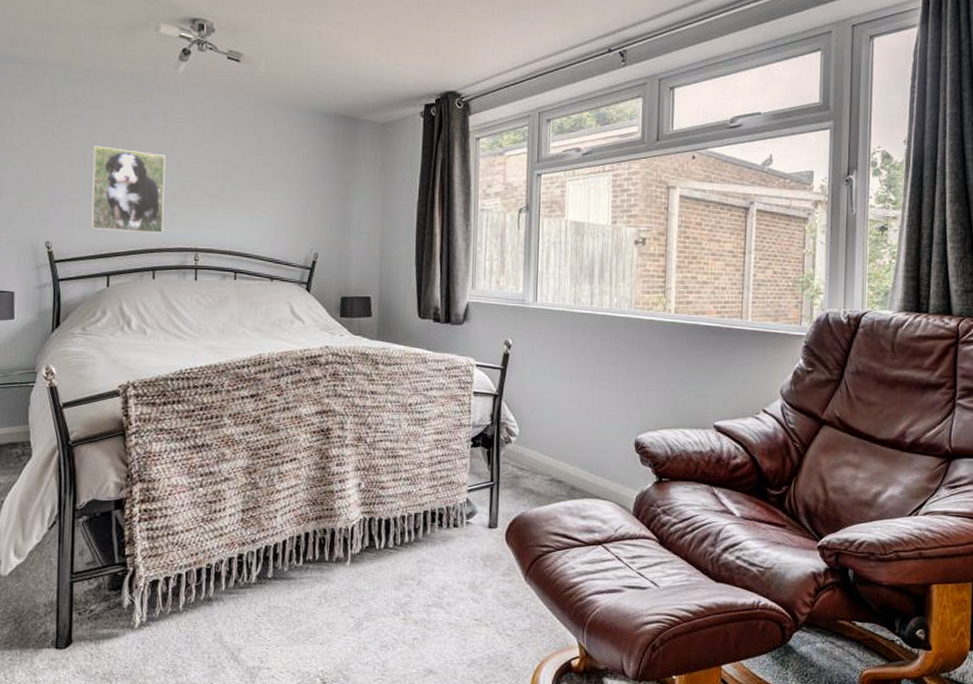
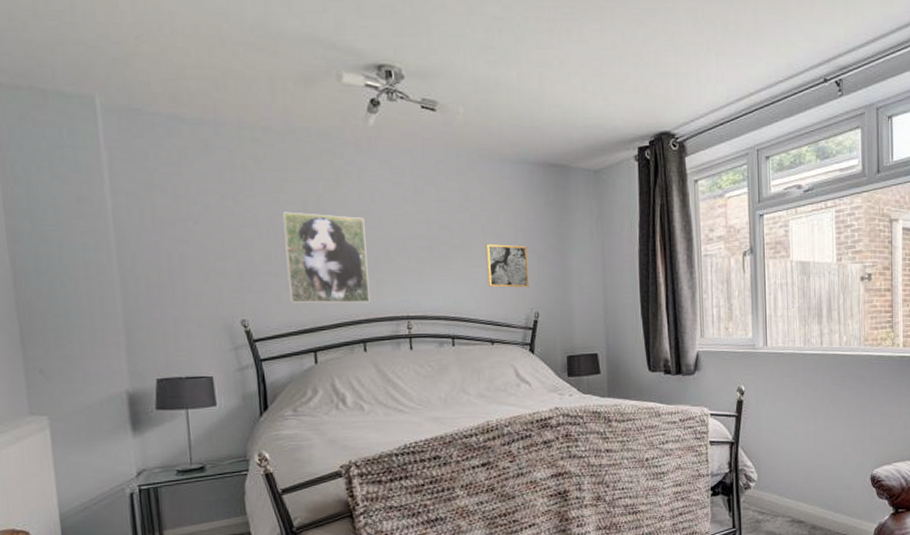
wall art: none [272,186,312,229] -> present [485,244,529,288]

